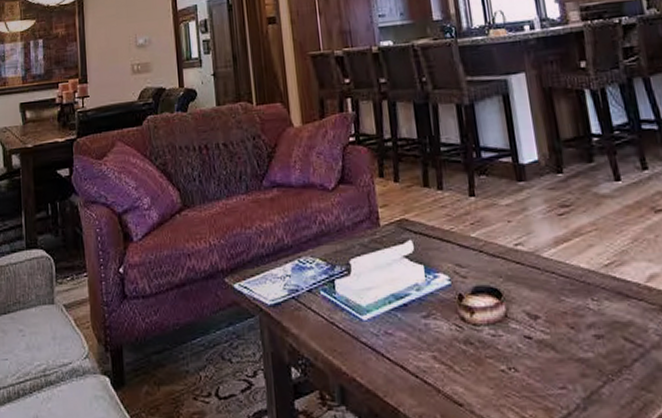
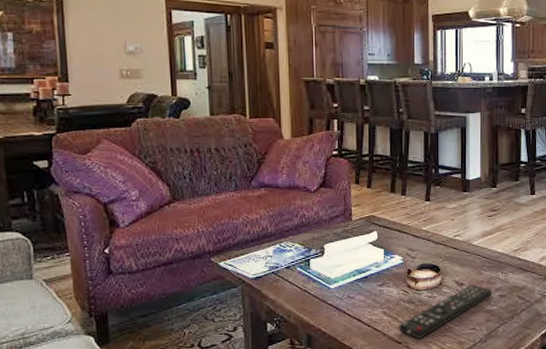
remote control: none [455,317,582,400] -> present [398,284,492,339]

